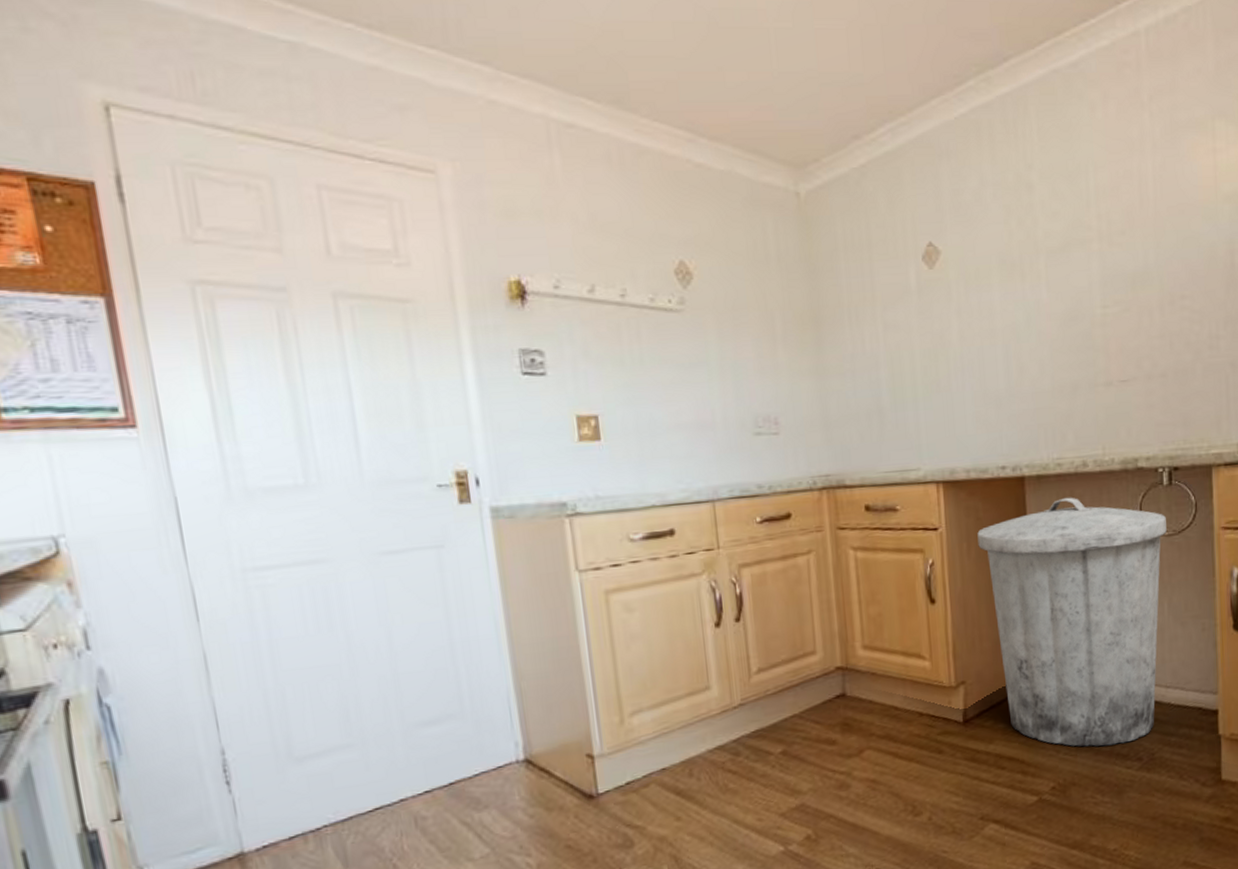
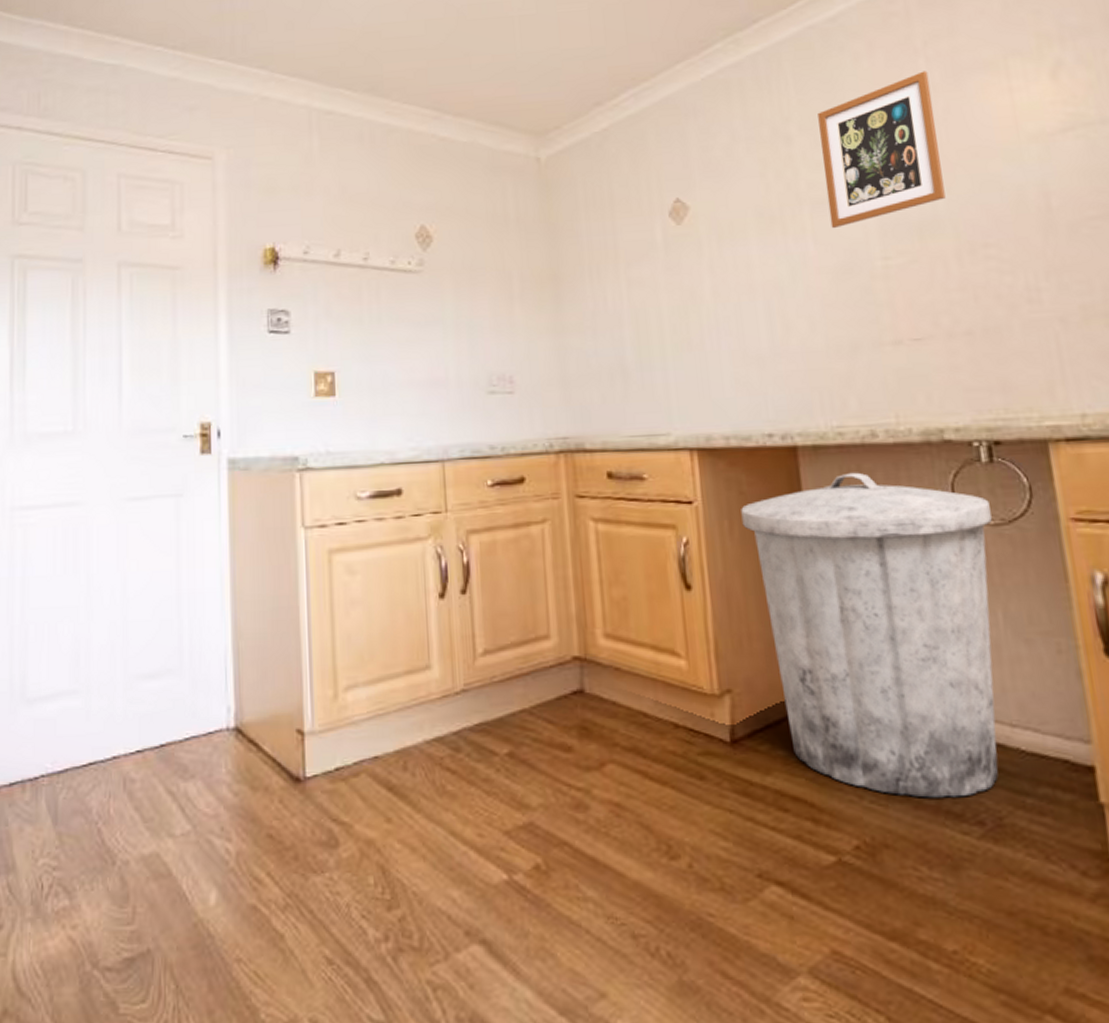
picture frame: none [1056,126,1155,278] -> present [818,71,946,229]

